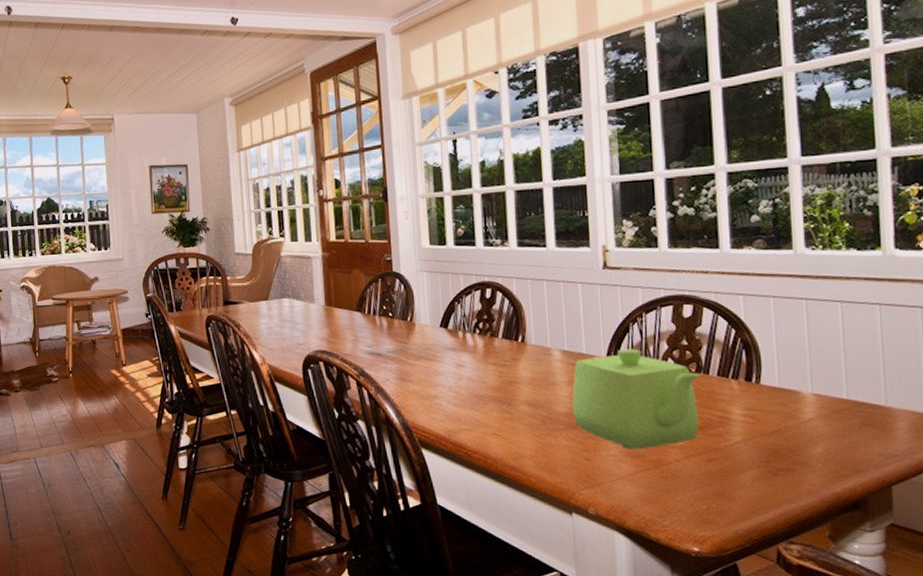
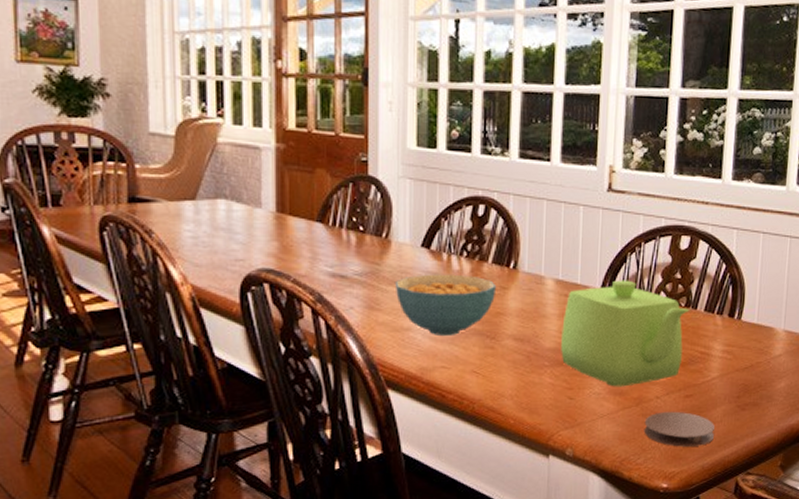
cereal bowl: none [420,349,508,402] -> present [394,274,497,335]
coaster: none [666,475,745,511] -> present [644,411,715,447]

